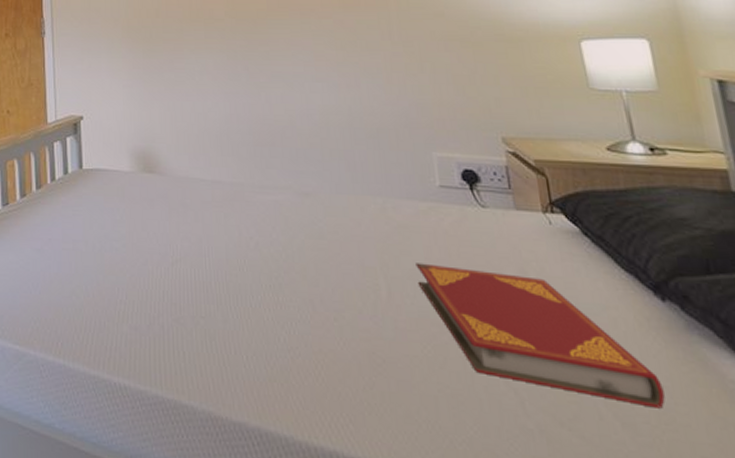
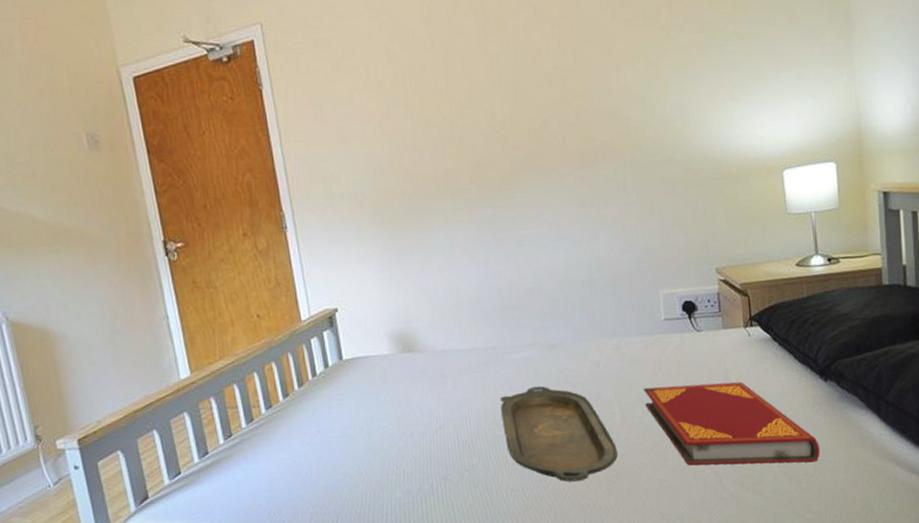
serving tray: none [245,235,385,362] -> present [500,386,618,482]

